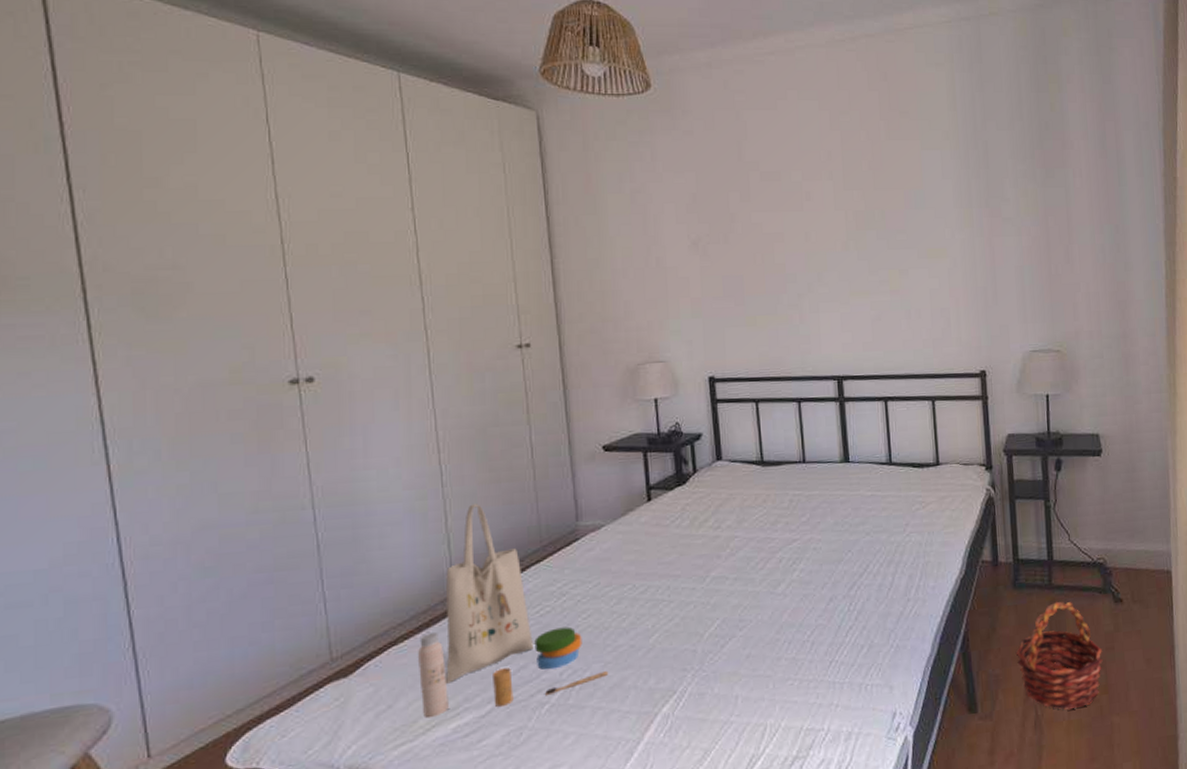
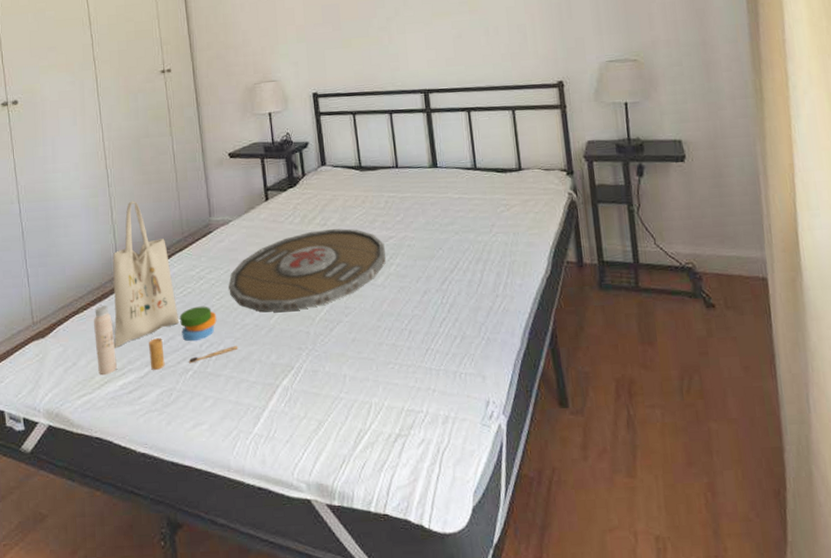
serving tray: none [598,531,789,631] -> present [228,228,386,312]
basket: present [1016,601,1103,710] -> none [605,303,696,412]

